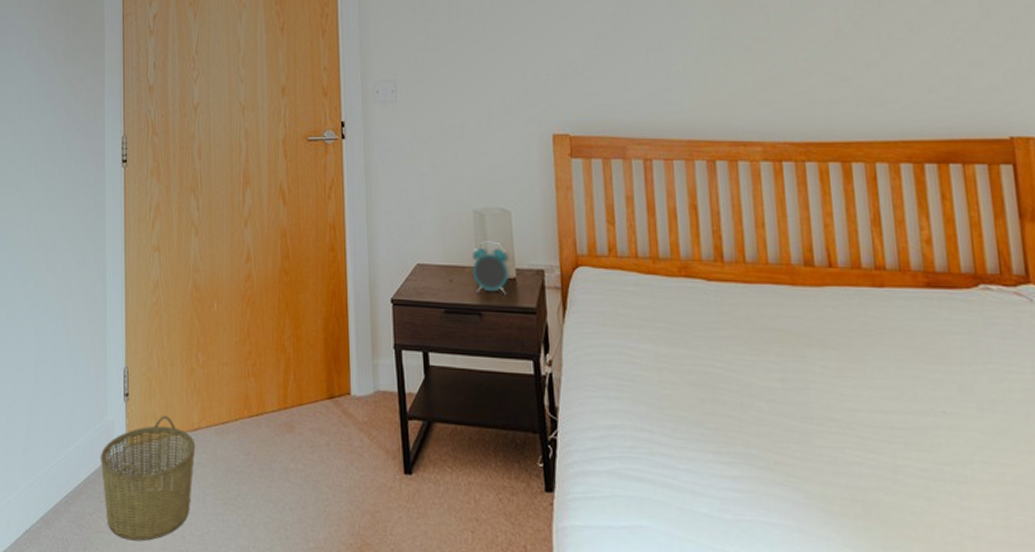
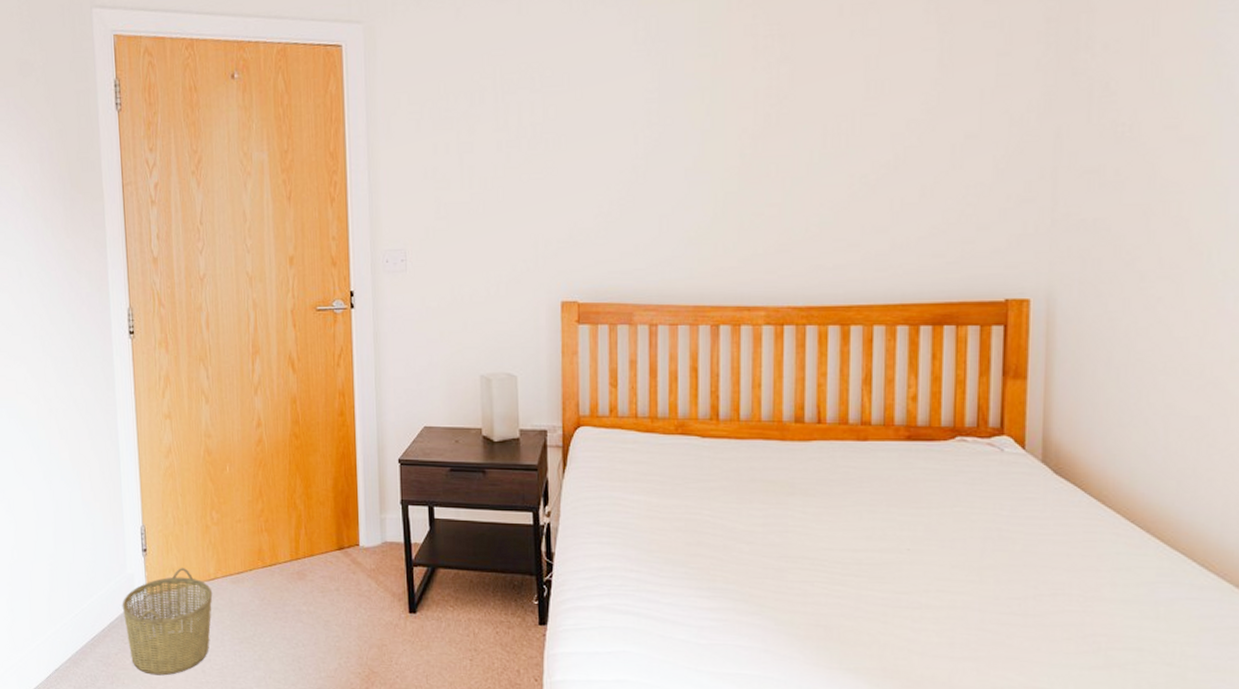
alarm clock: present [472,241,509,296] -> none [477,404,513,454]

